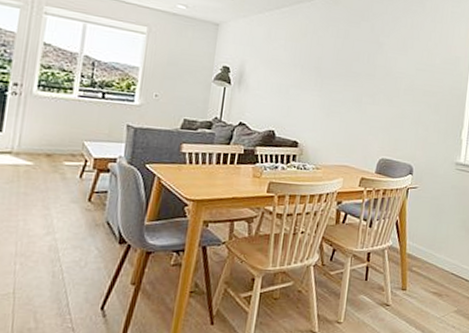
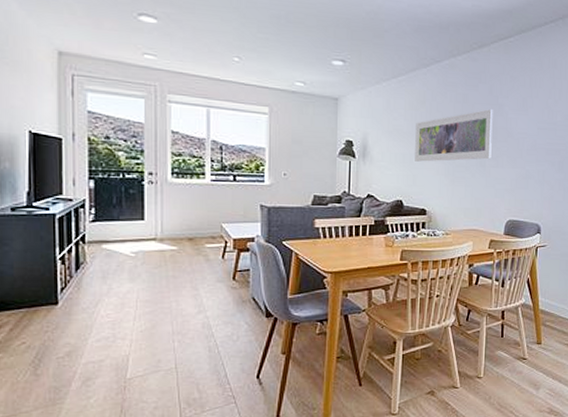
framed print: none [291,46,374,96] -> present [415,109,493,162]

